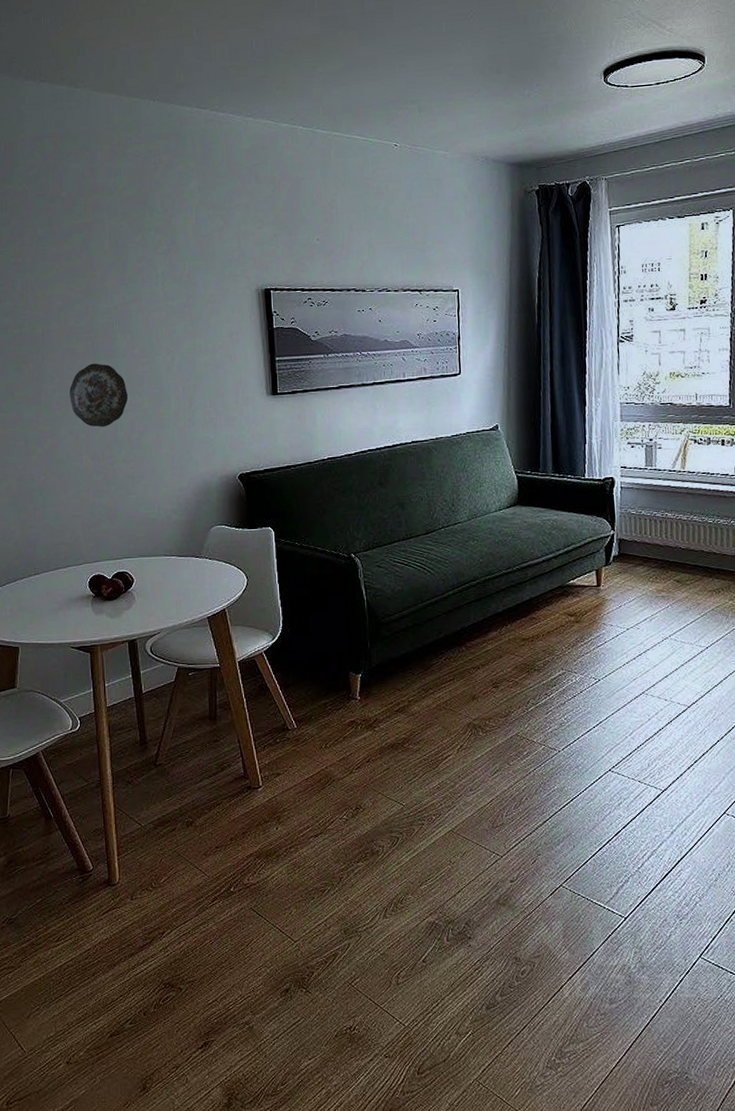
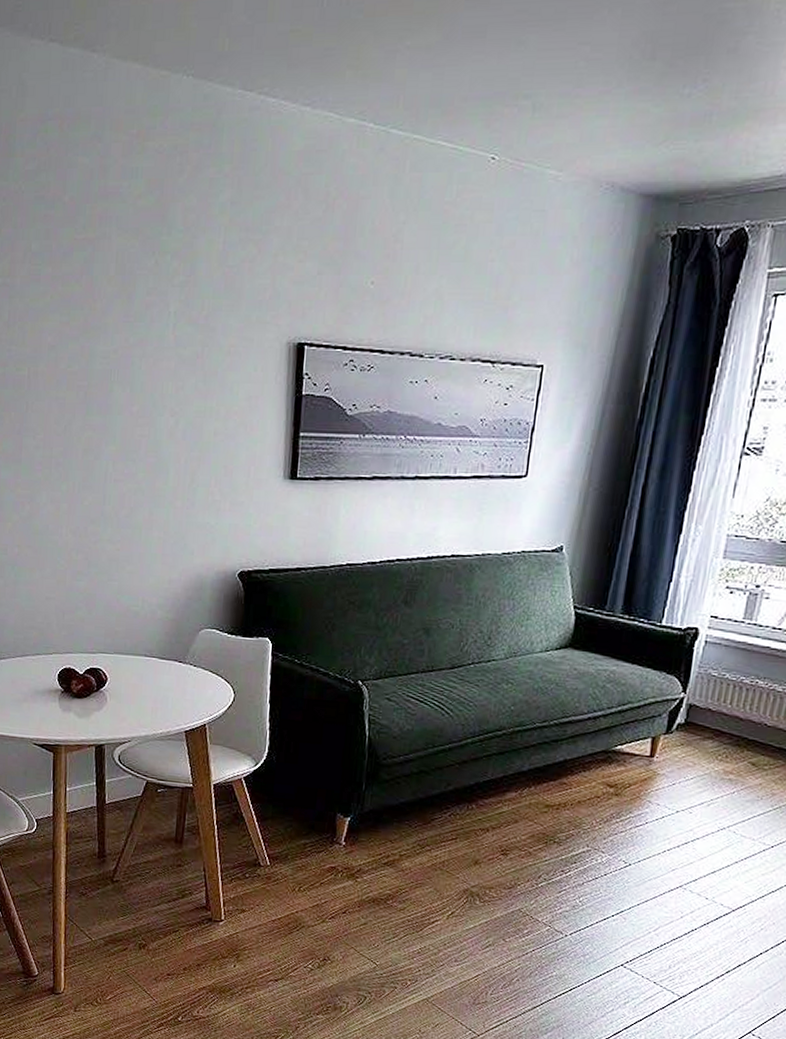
decorative plate: present [69,363,129,427] -> none [54,419,121,498]

